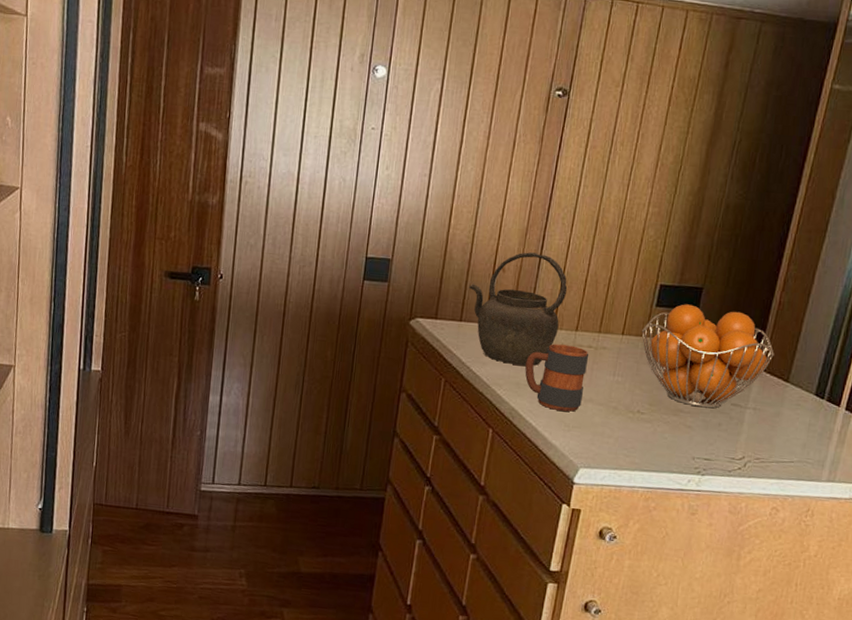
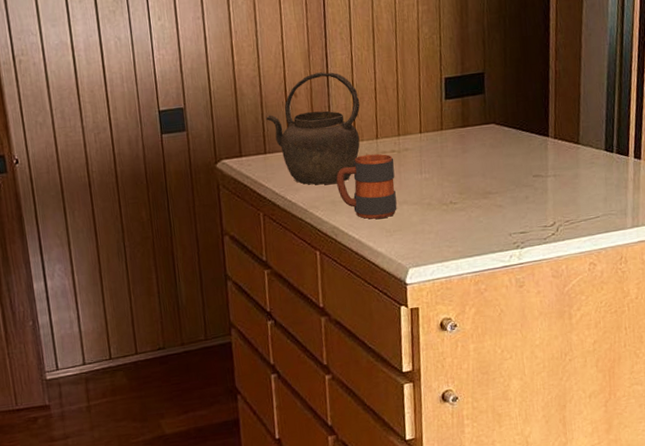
fruit basket: present [642,304,774,409] -> none [437,88,561,186]

